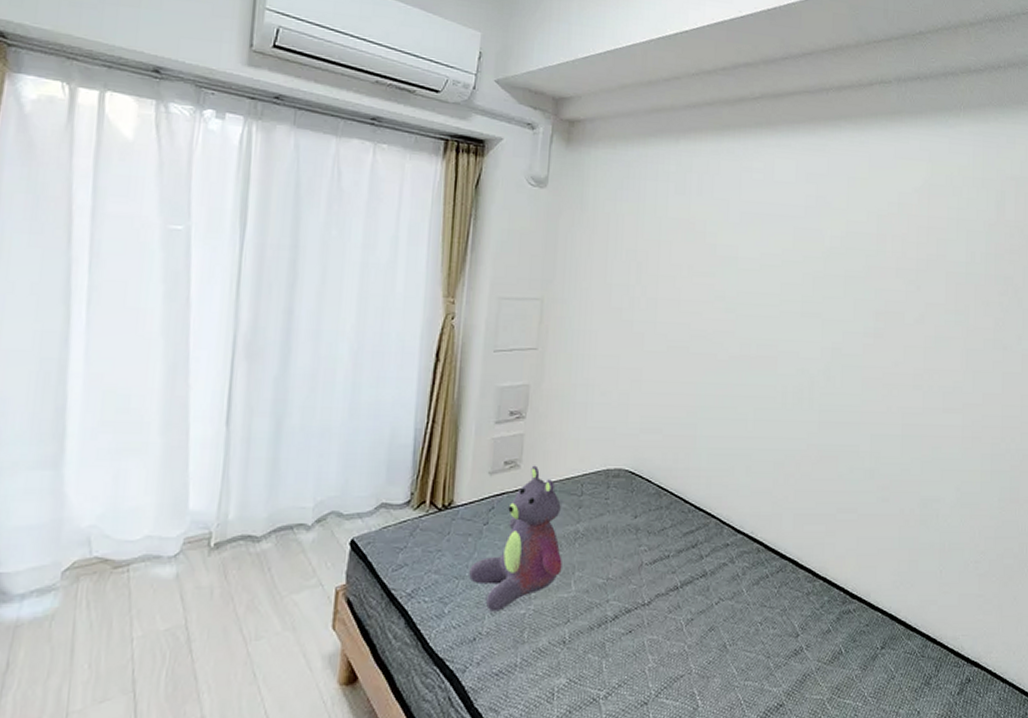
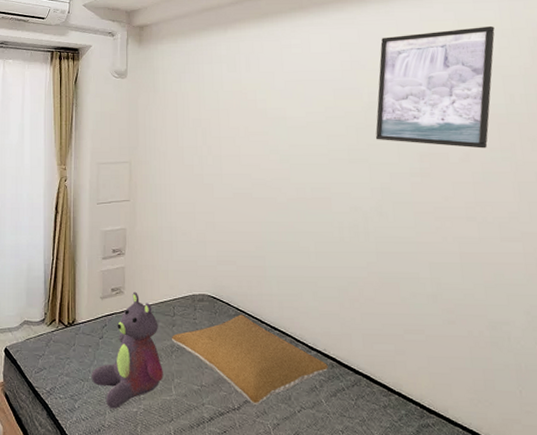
pillow: none [576,493,754,599] -> present [172,314,328,406]
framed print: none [832,172,966,310] -> present [375,25,495,149]

